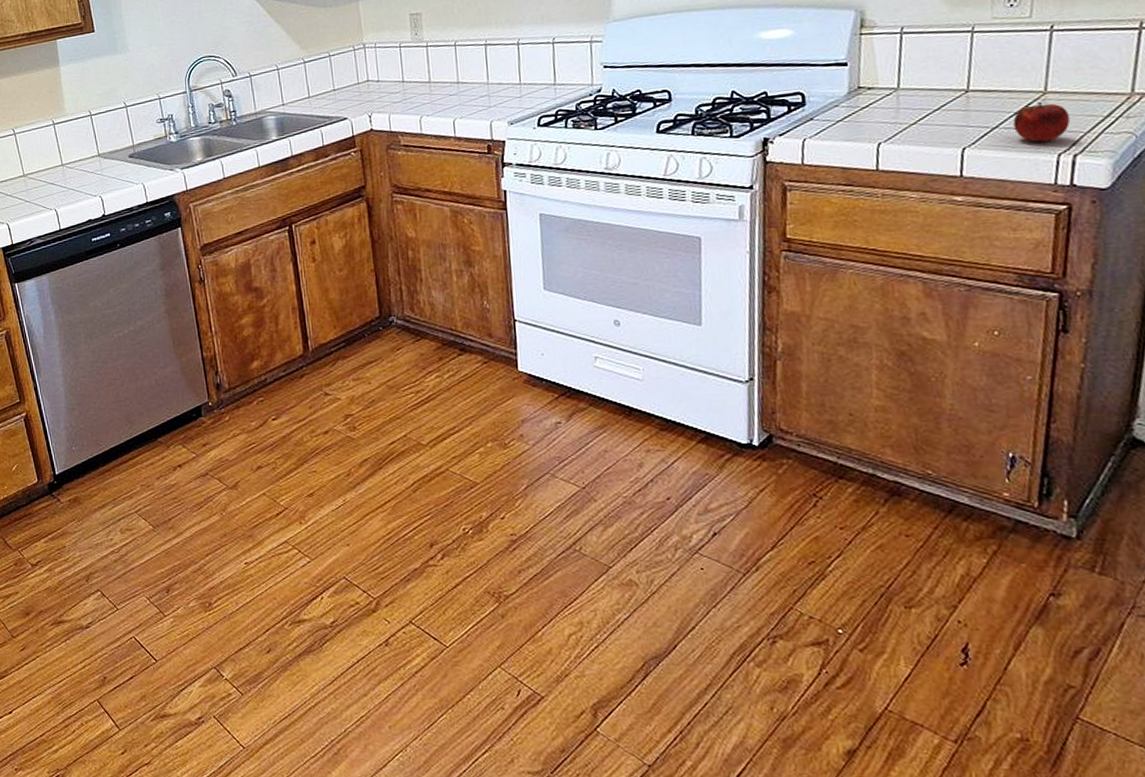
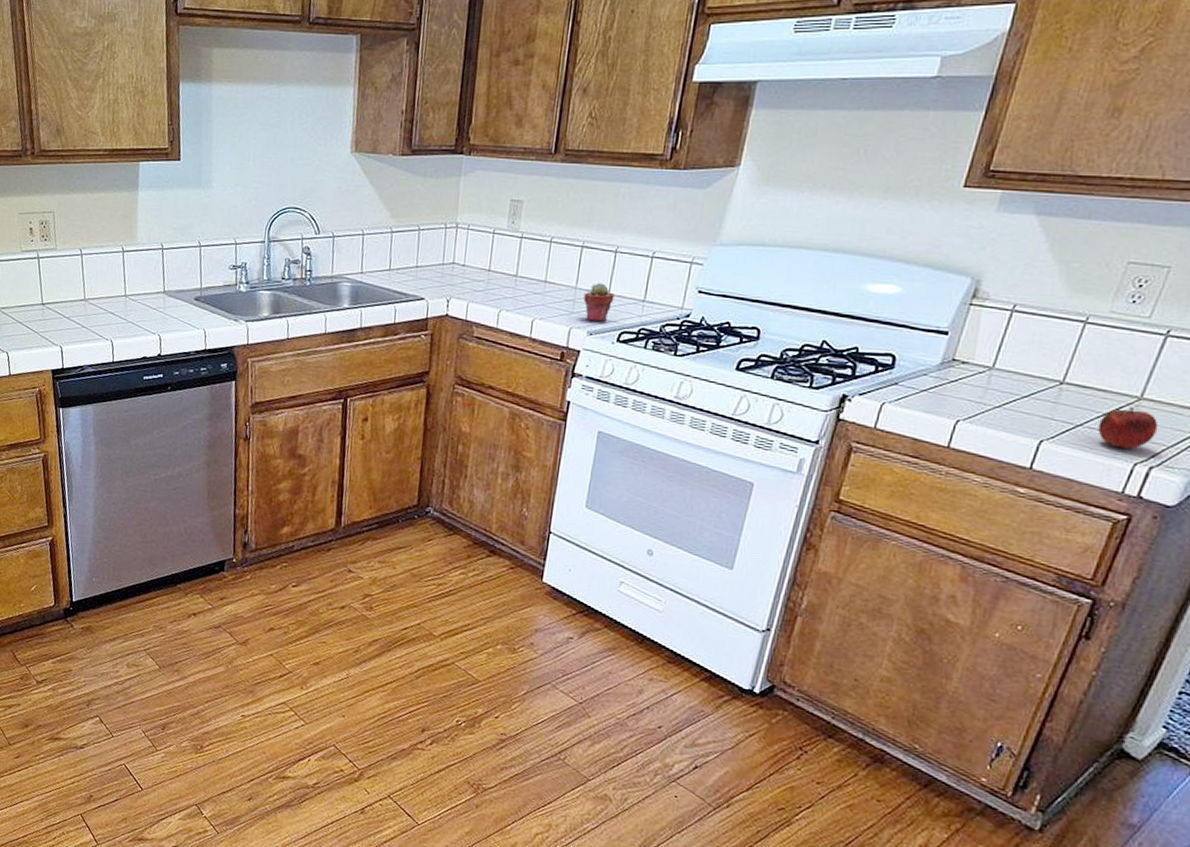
potted succulent: none [497,74,526,112] -> present [583,282,615,322]

